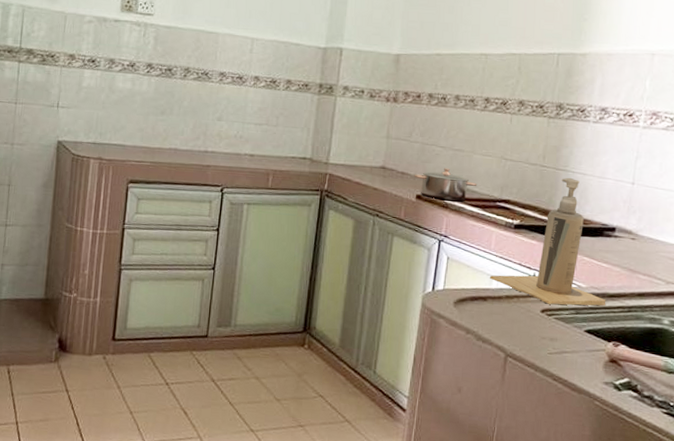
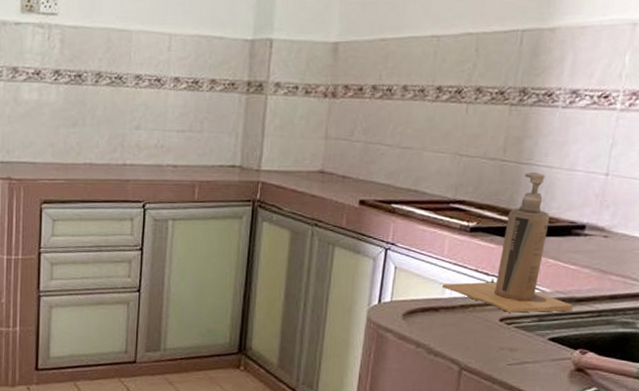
cooking pot: present [414,168,478,202] -> none [356,168,428,205]

